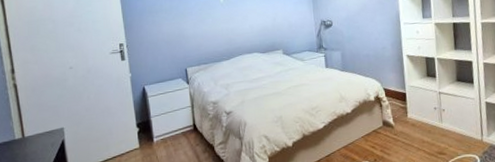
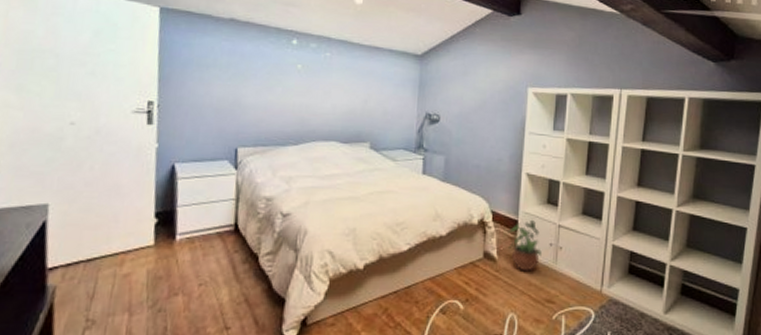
potted plant: none [399,90,429,132] -> present [508,219,542,272]

